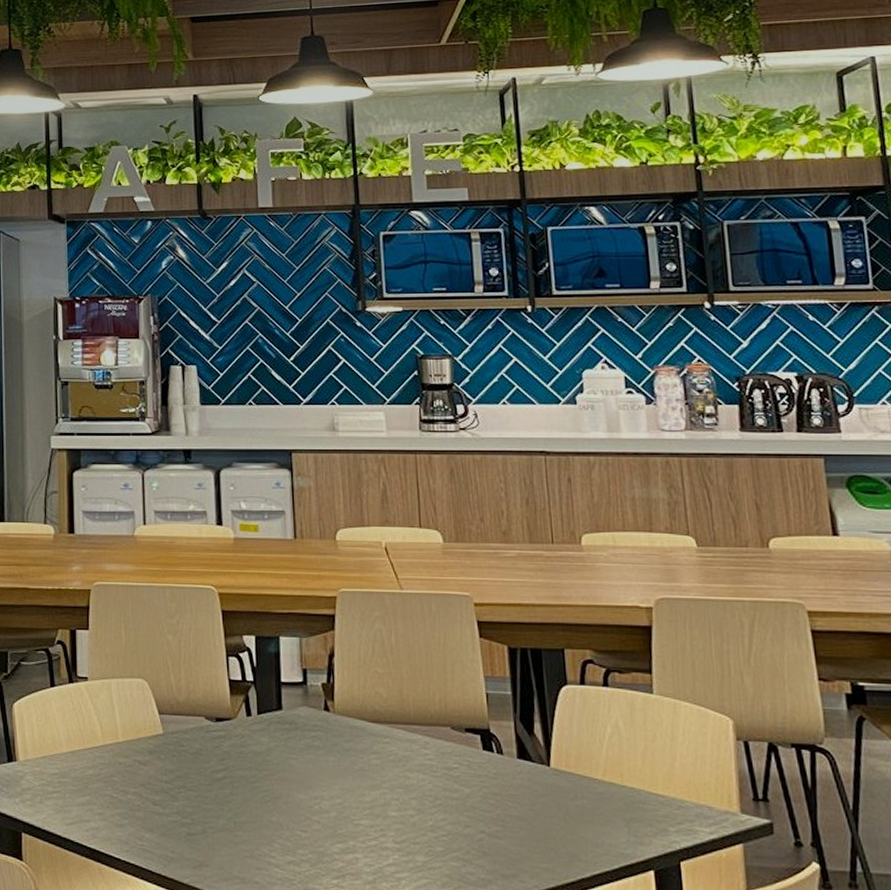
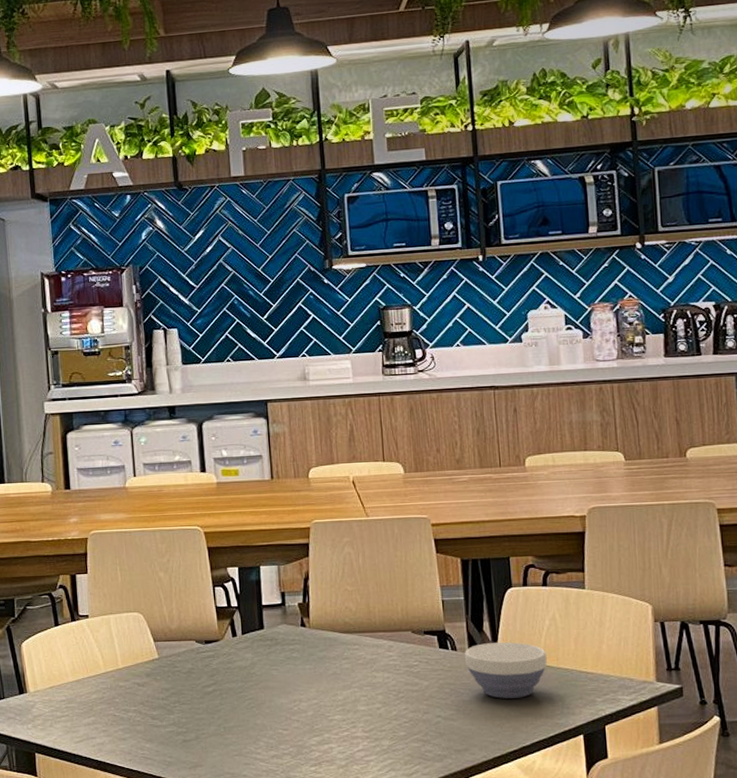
bowl: none [512,748,610,819] -> present [465,642,547,700]

